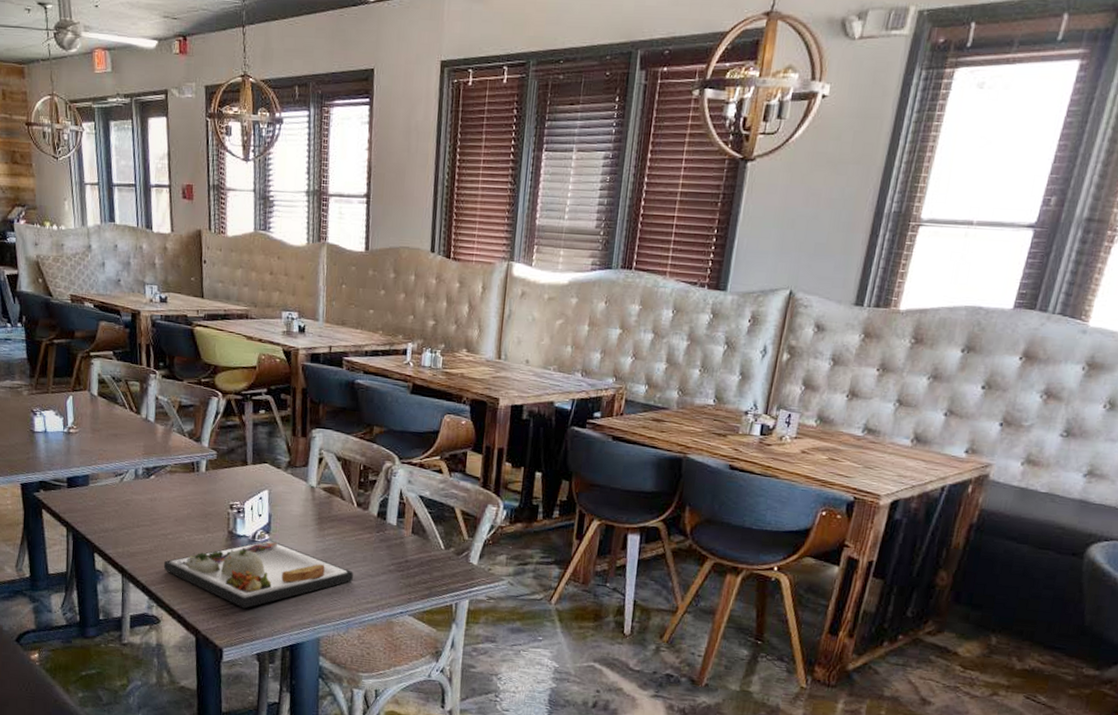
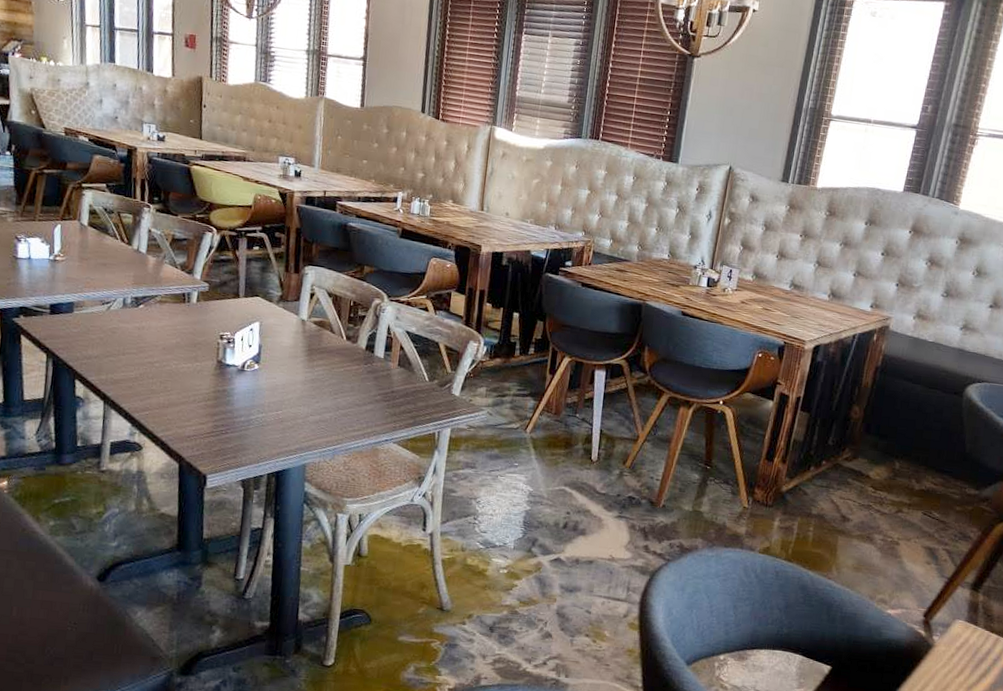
dinner plate: present [163,540,353,609] -> none [148,369,341,436]

